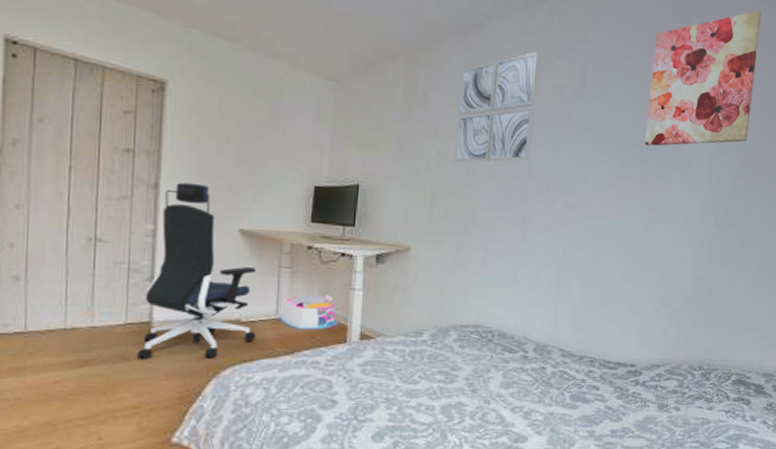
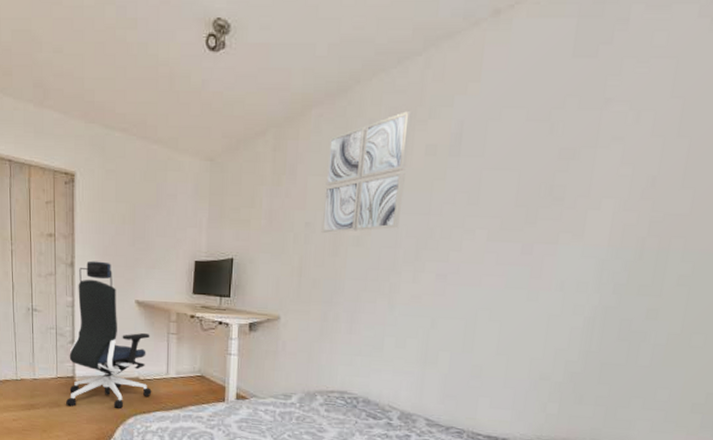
storage bin: present [279,295,339,330] -> none [169,358,218,390]
wall art: present [645,10,761,147] -> none [530,27,697,207]

